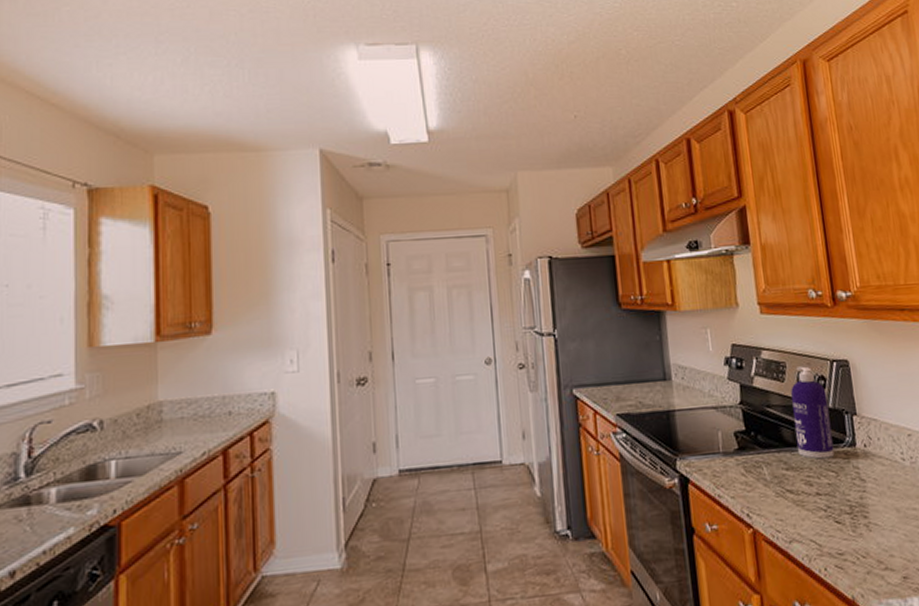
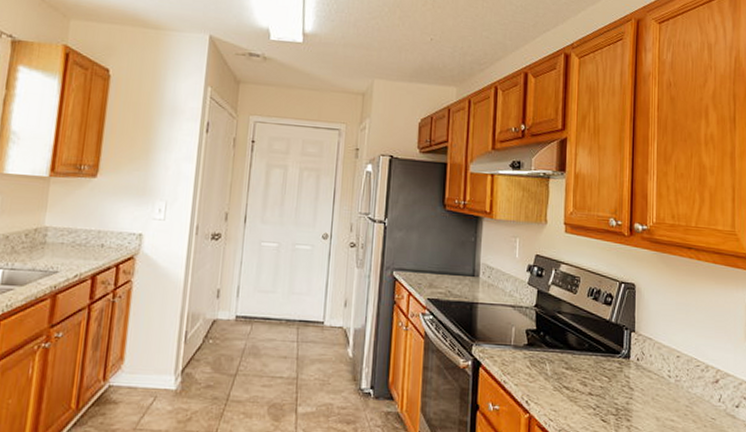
spray bottle: present [791,366,835,459] -> none [578,283,612,365]

